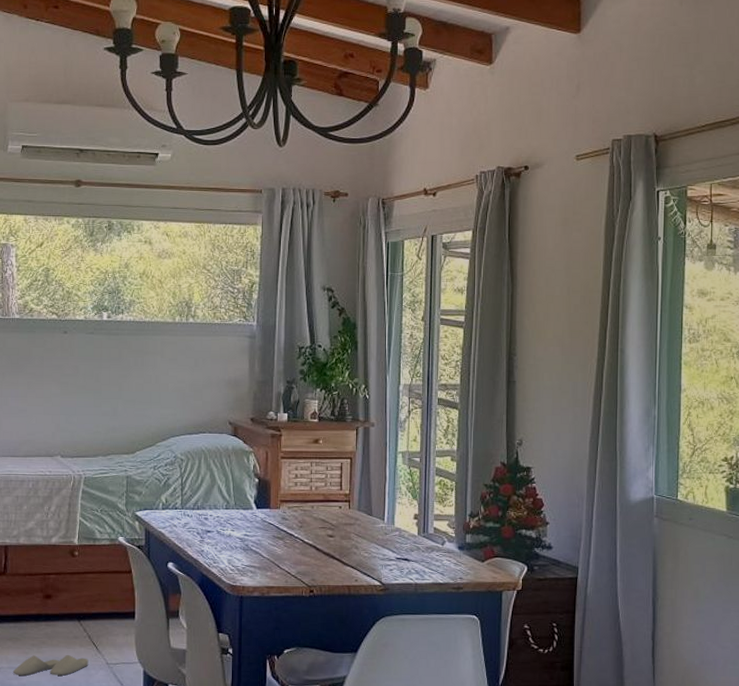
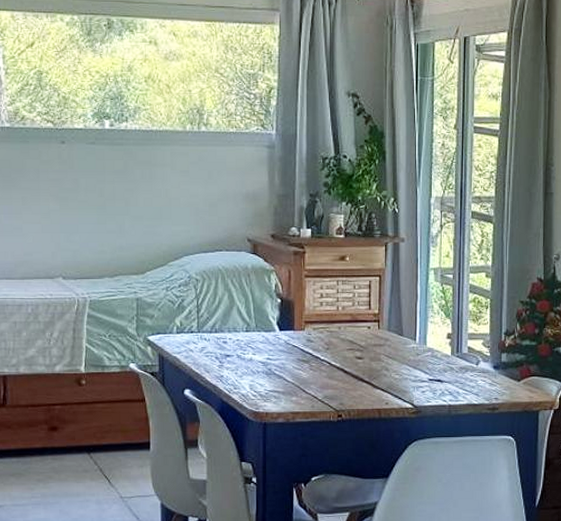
slippers: present [12,655,89,676] -> none [17,490,101,513]

